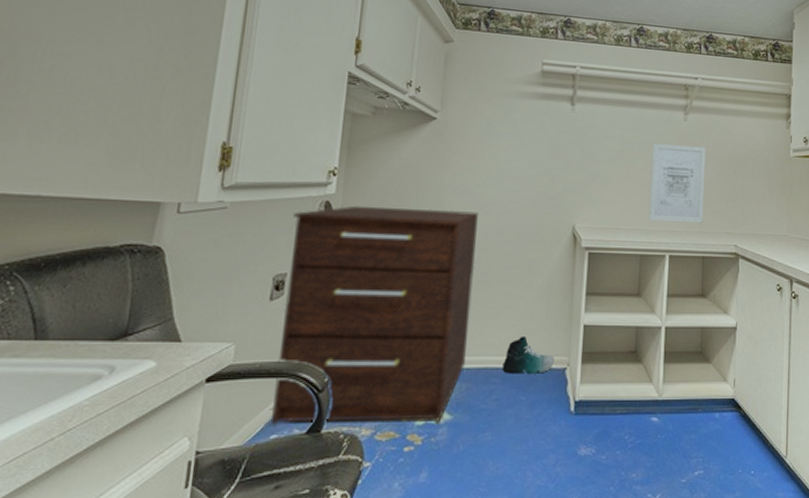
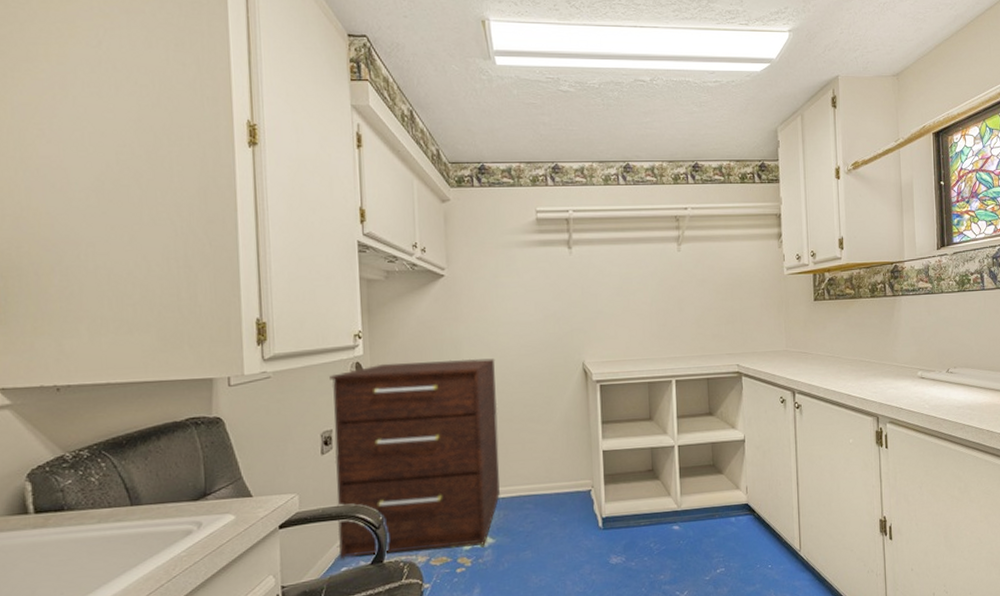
sneaker: present [502,337,554,374] -> none [533,465,580,499]
wall art: present [648,143,706,223] -> none [650,275,705,350]

